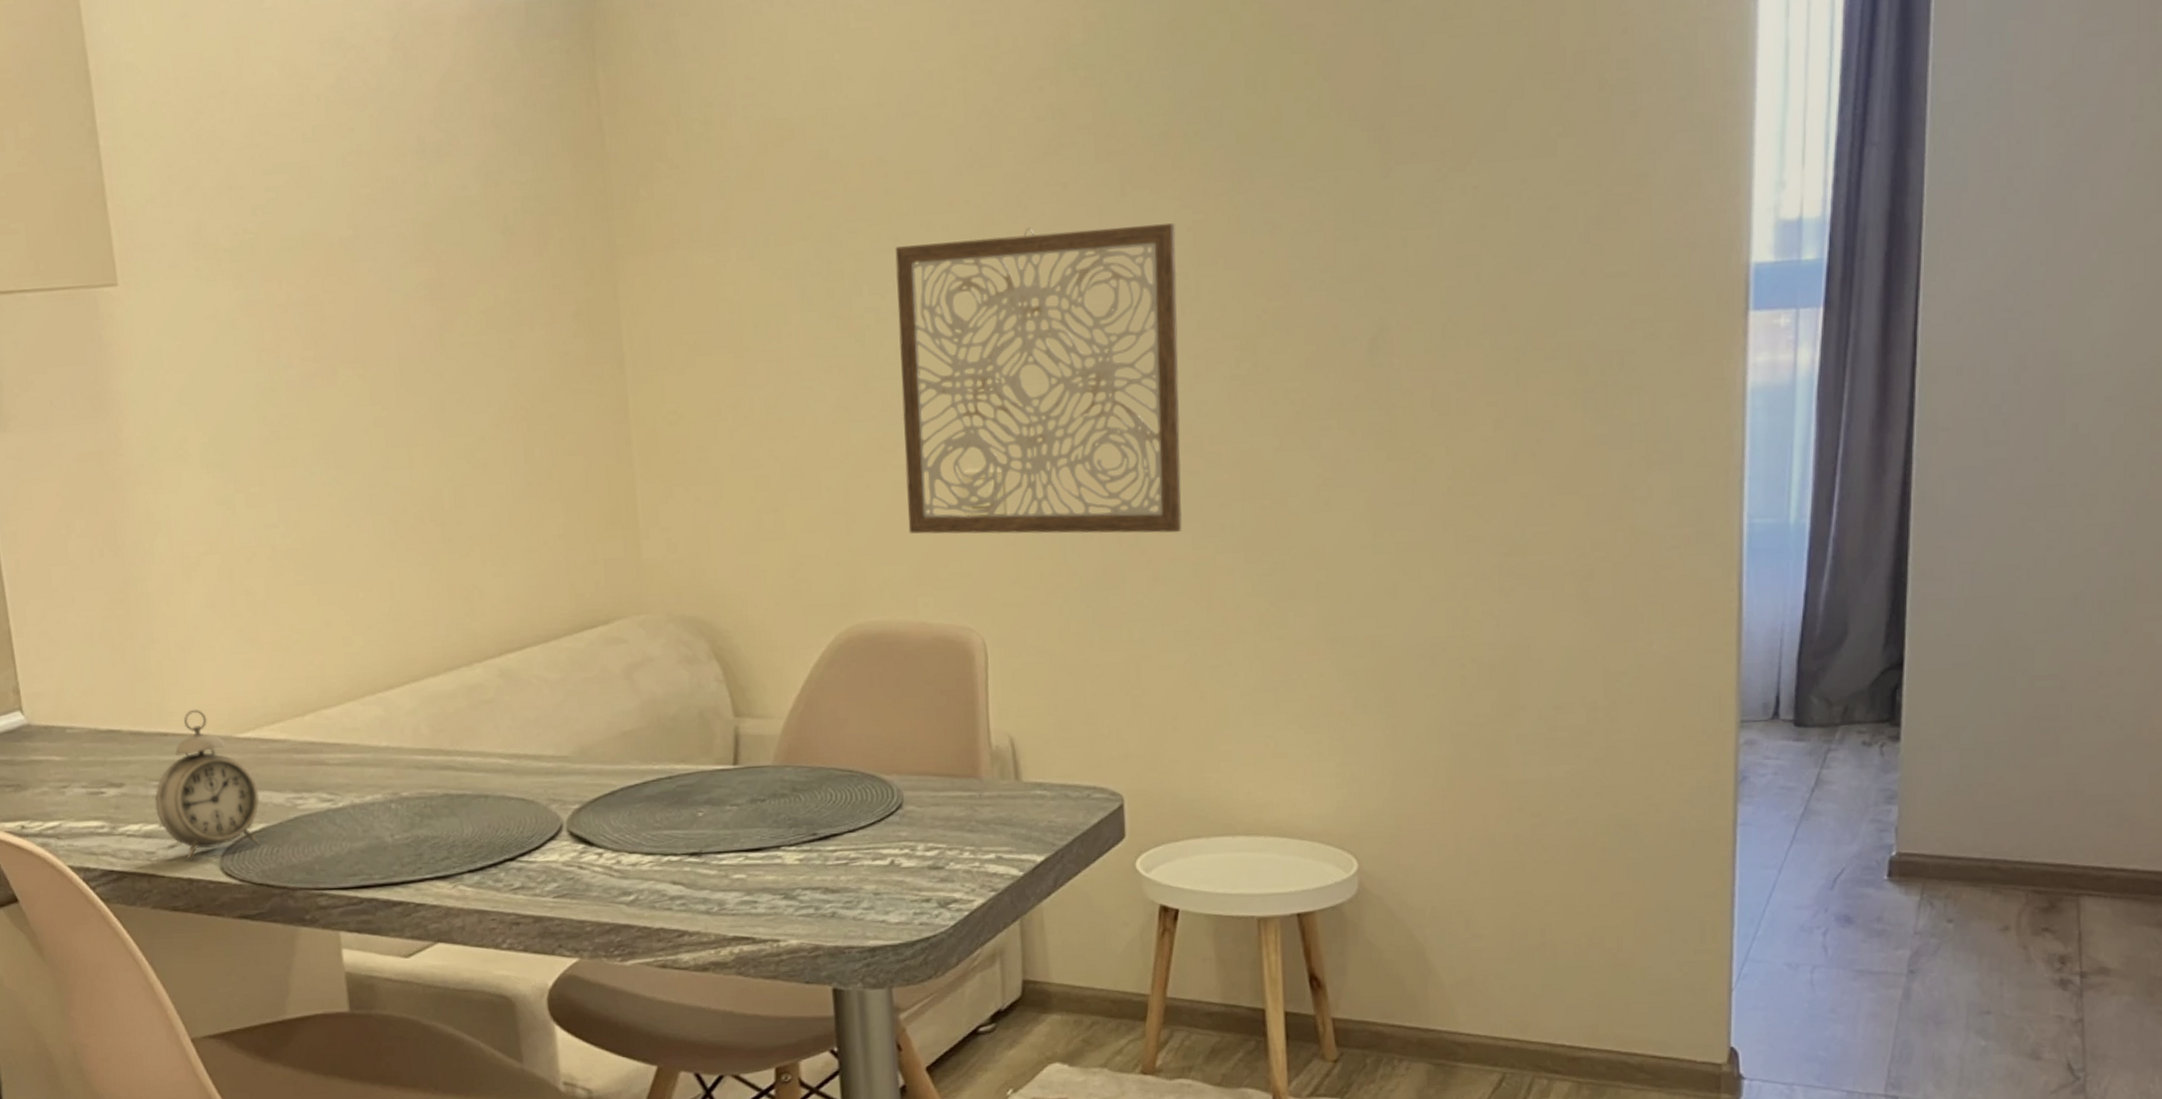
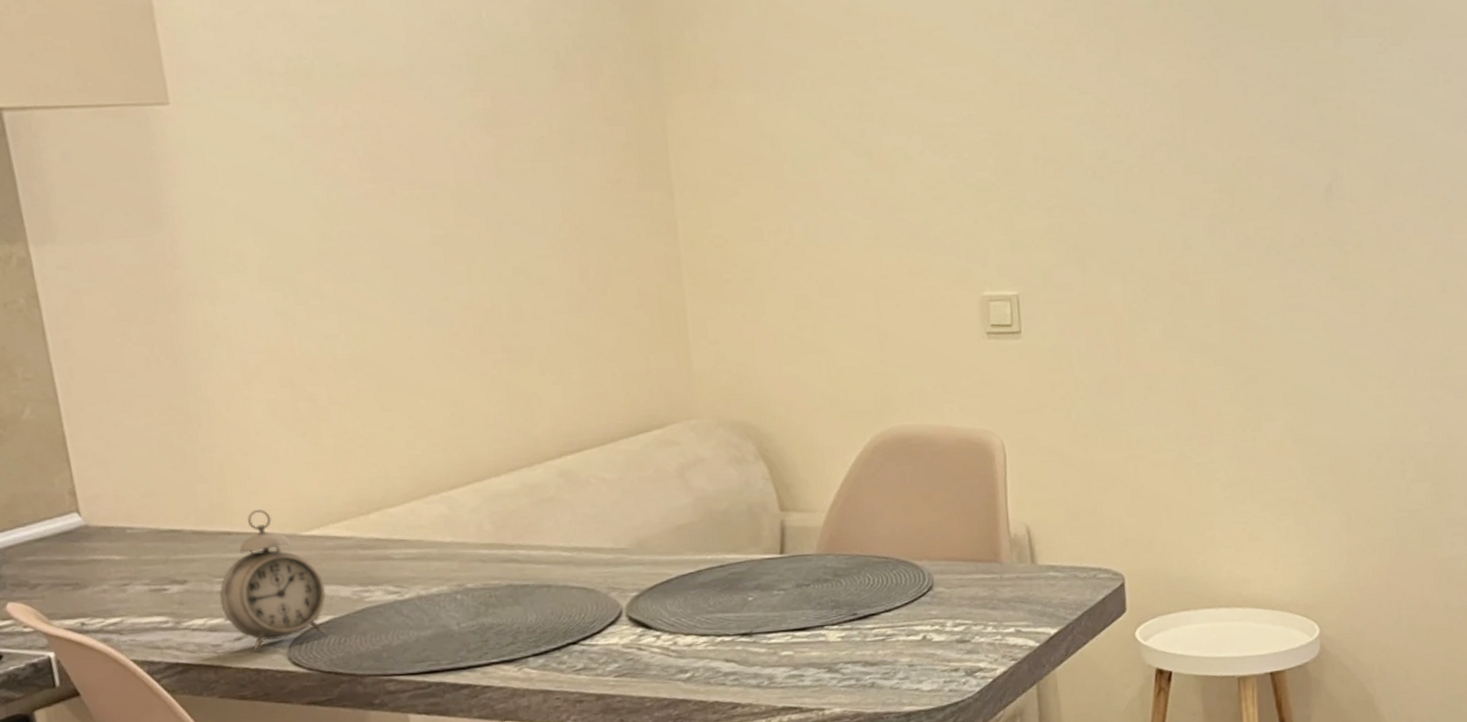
wall art: present [895,223,1182,534] -> none [919,80,1172,349]

